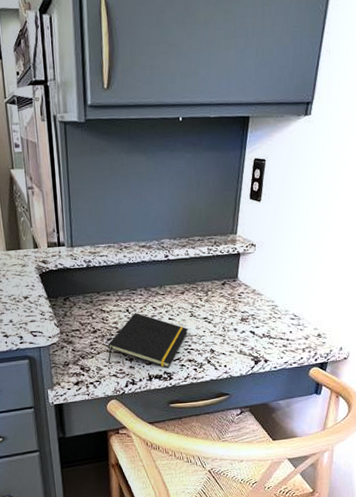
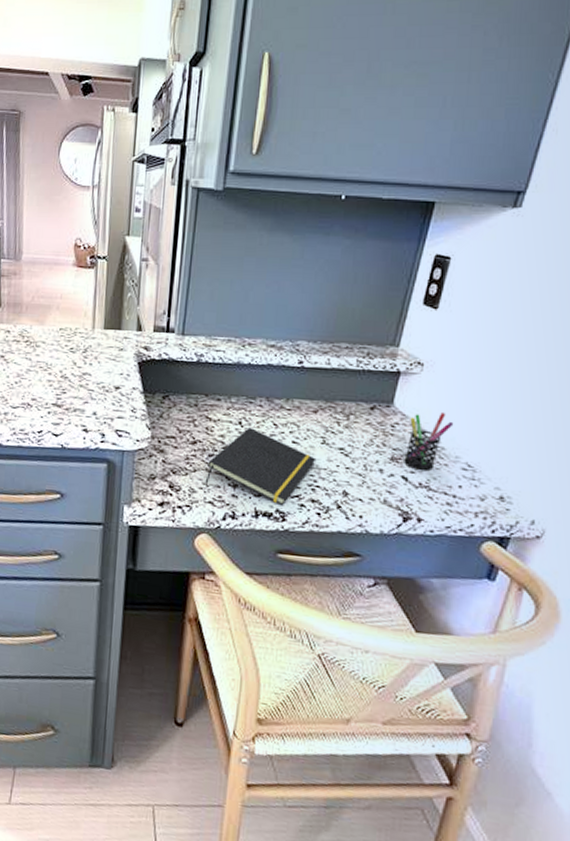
pen holder: none [250,280,282,325] -> present [404,413,454,471]

